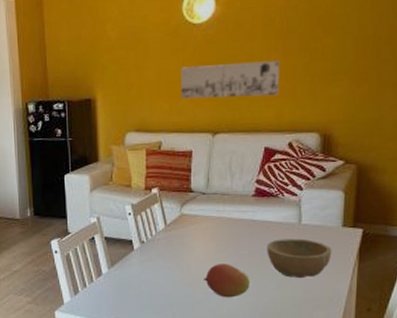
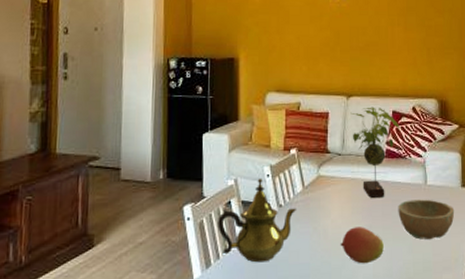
teapot: none [83,216,159,292] -> present [217,178,297,263]
wall art: present [181,60,280,99] -> none [319,33,403,64]
plant: none [216,143,272,236] -> present [350,107,400,198]

